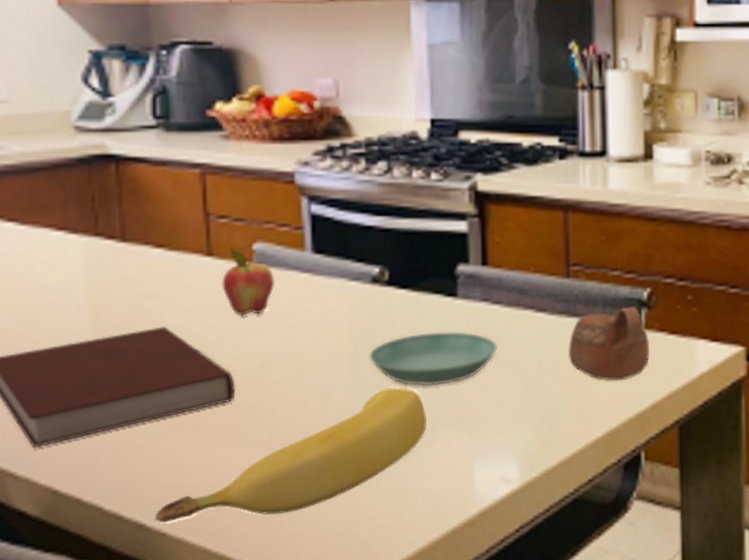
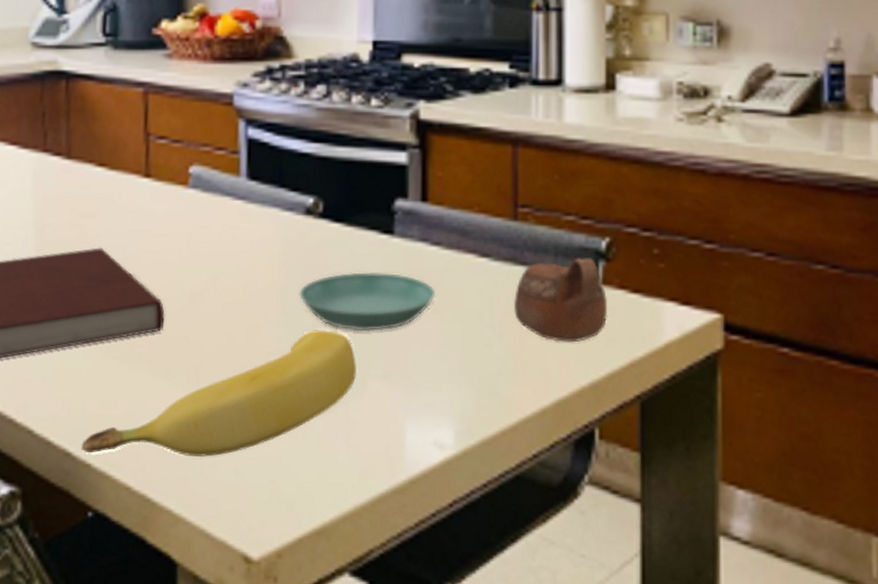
fruit: present [222,248,276,316] -> none [157,170,210,242]

